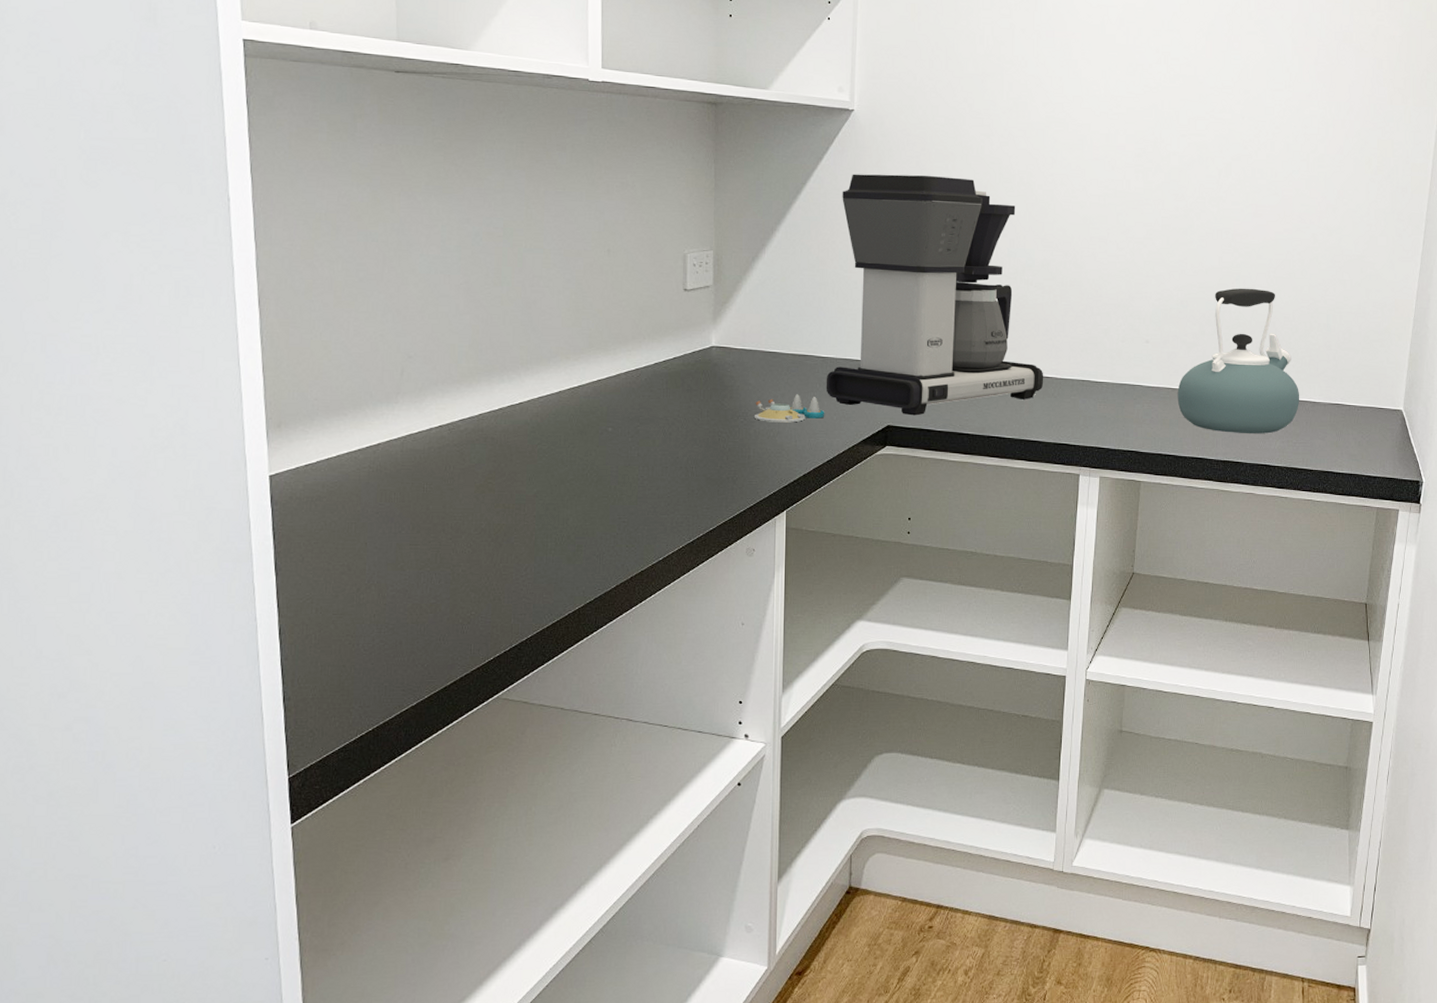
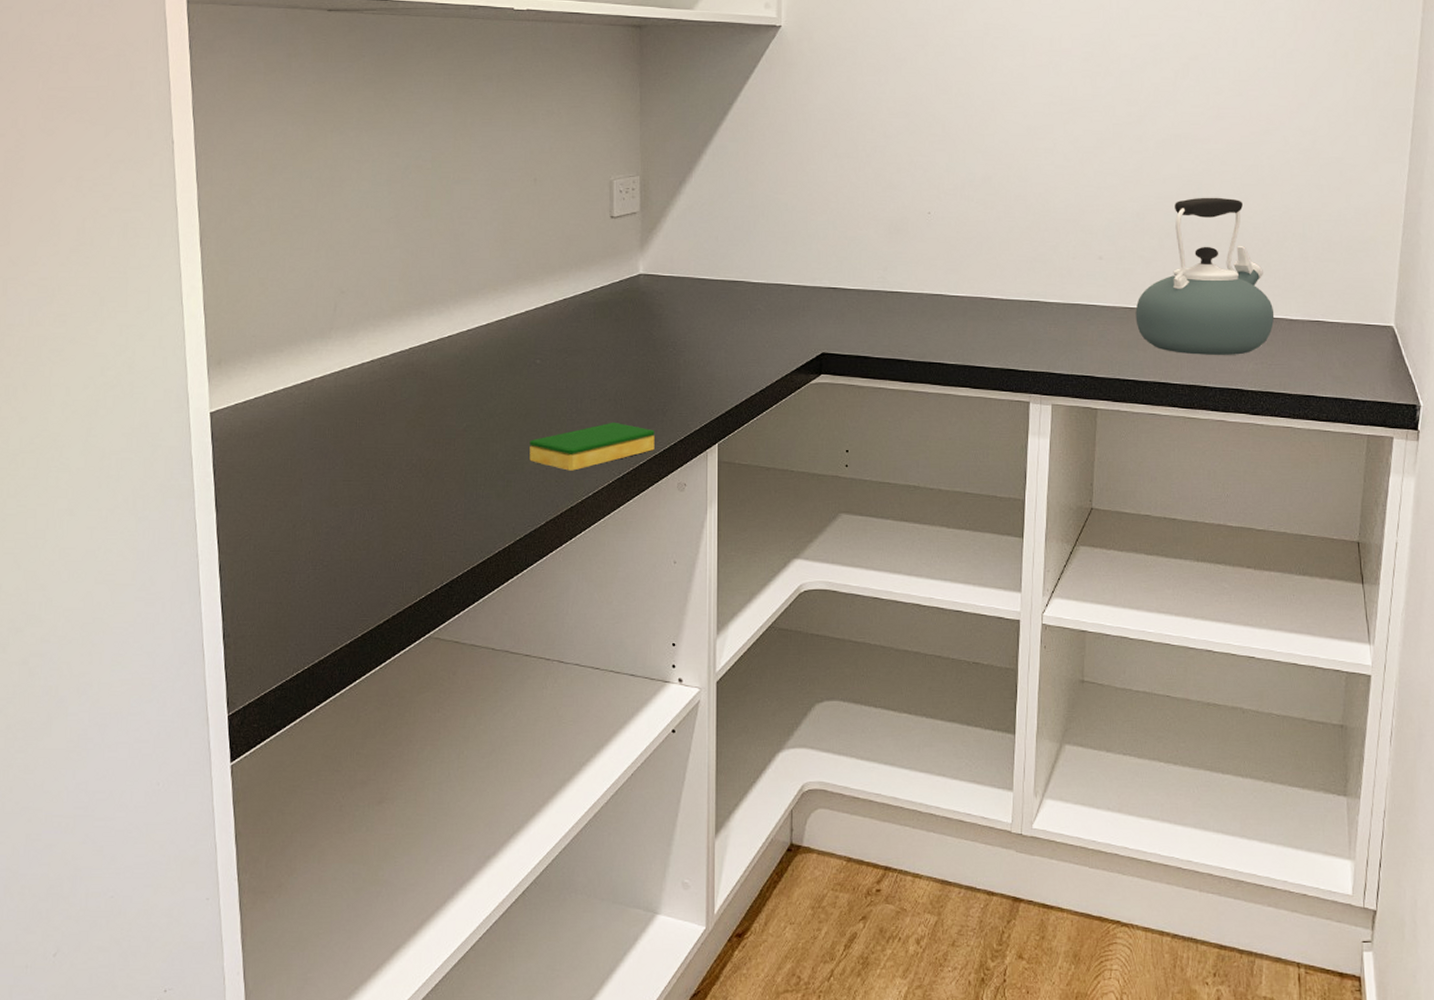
dish sponge: none [600,489,725,536] -> present [529,422,655,471]
salt and pepper shaker set: present [755,394,825,423] -> none [684,322,757,352]
coffee maker: present [826,174,1044,416] -> none [757,91,988,342]

